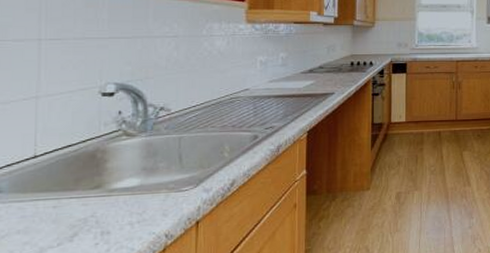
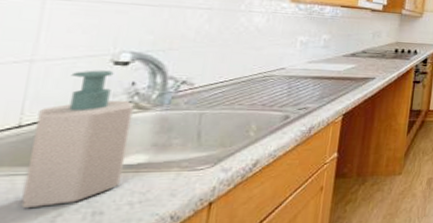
soap bottle: none [45,102,123,230] -> present [21,70,134,209]

